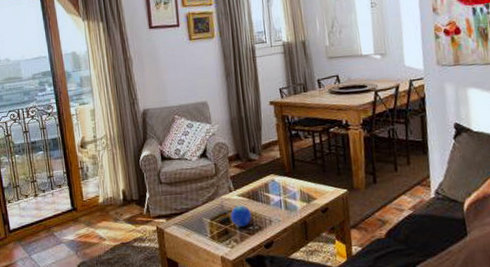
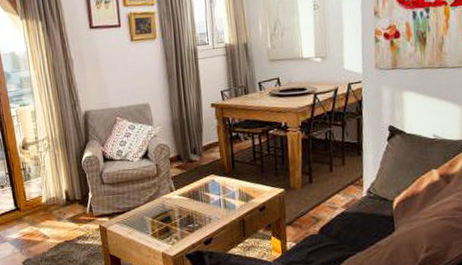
decorative orb: present [230,205,252,227] -> none [171,204,192,225]

